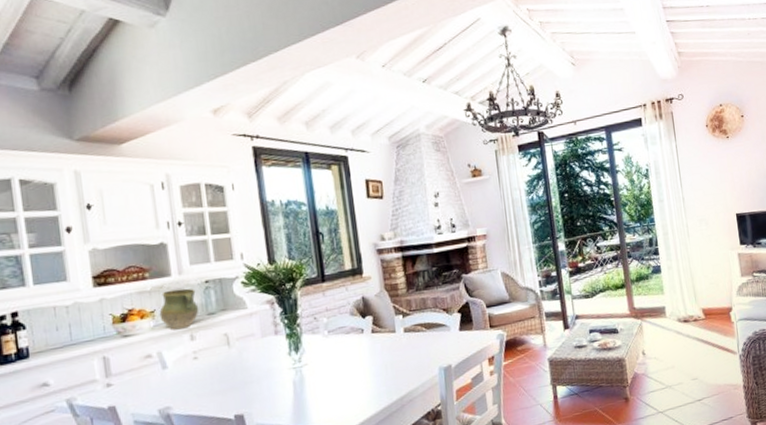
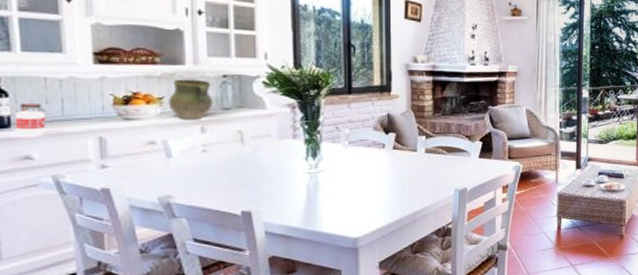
jar: none [32,331,59,365] -> present [14,102,47,136]

